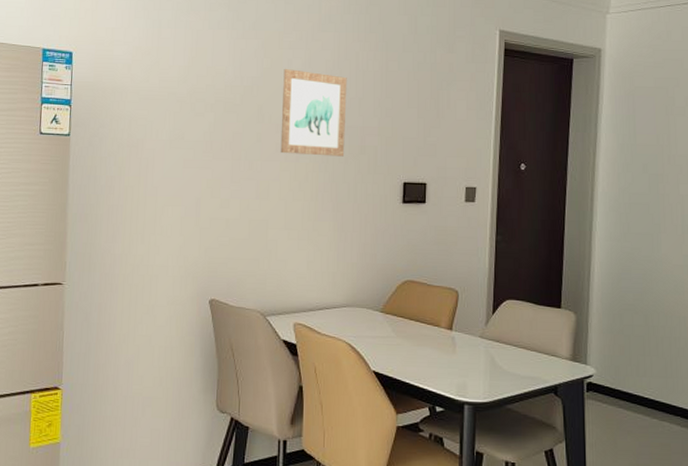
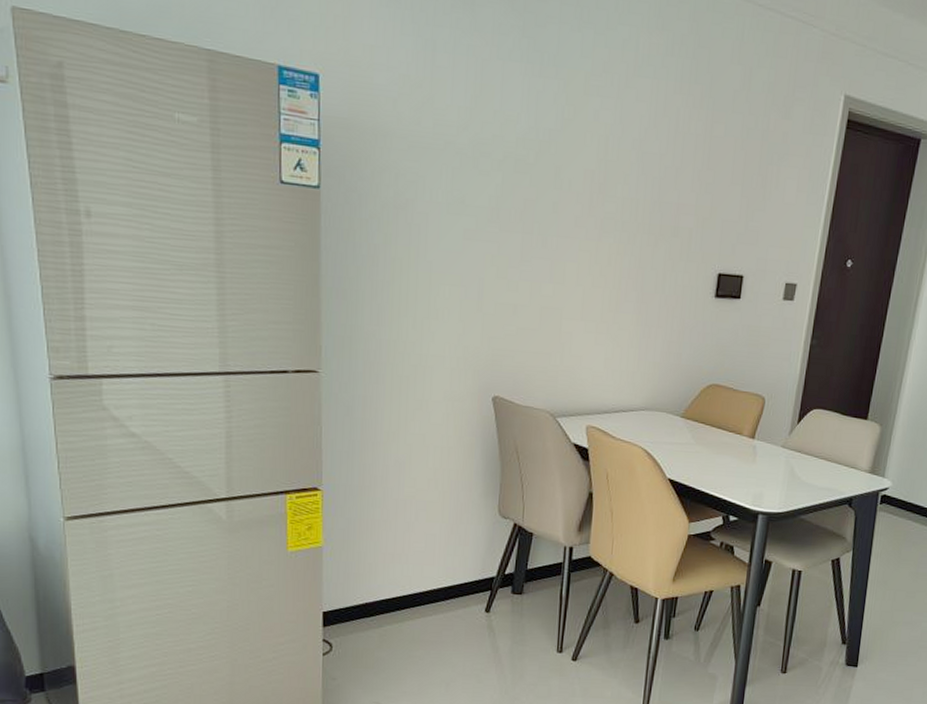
wall art: present [280,69,347,157] -> none [580,122,664,238]

